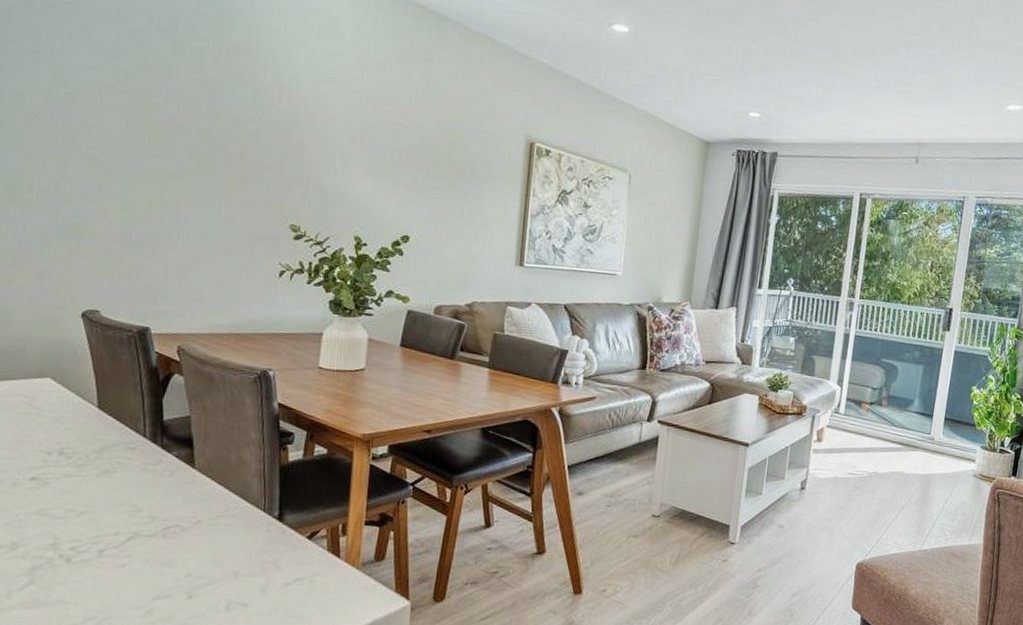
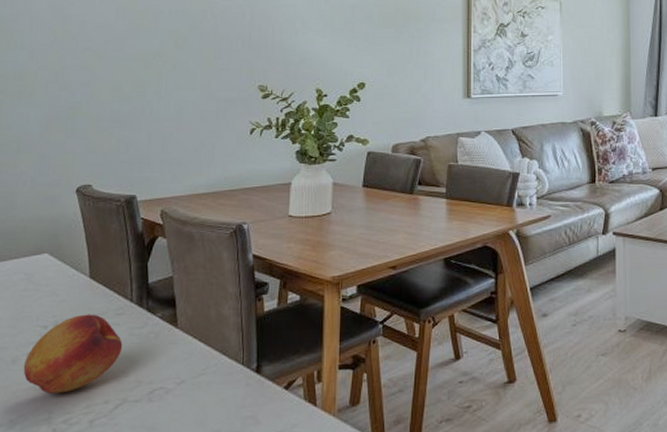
fruit: none [25,444,135,521] -> present [23,314,123,394]

